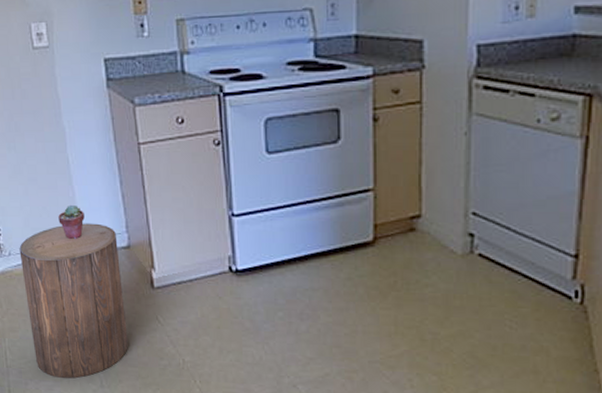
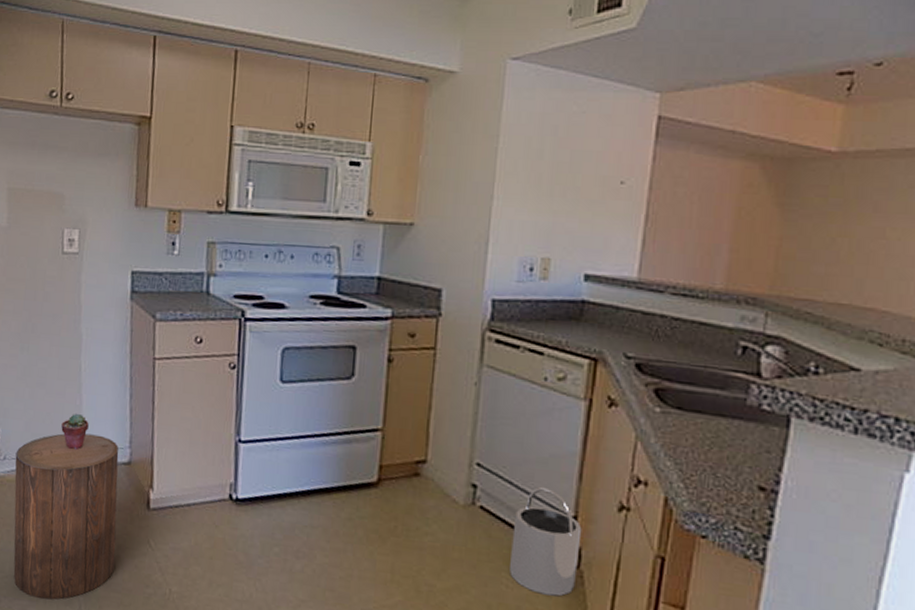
bucket: none [513,229,584,333] -> present [510,486,582,597]

